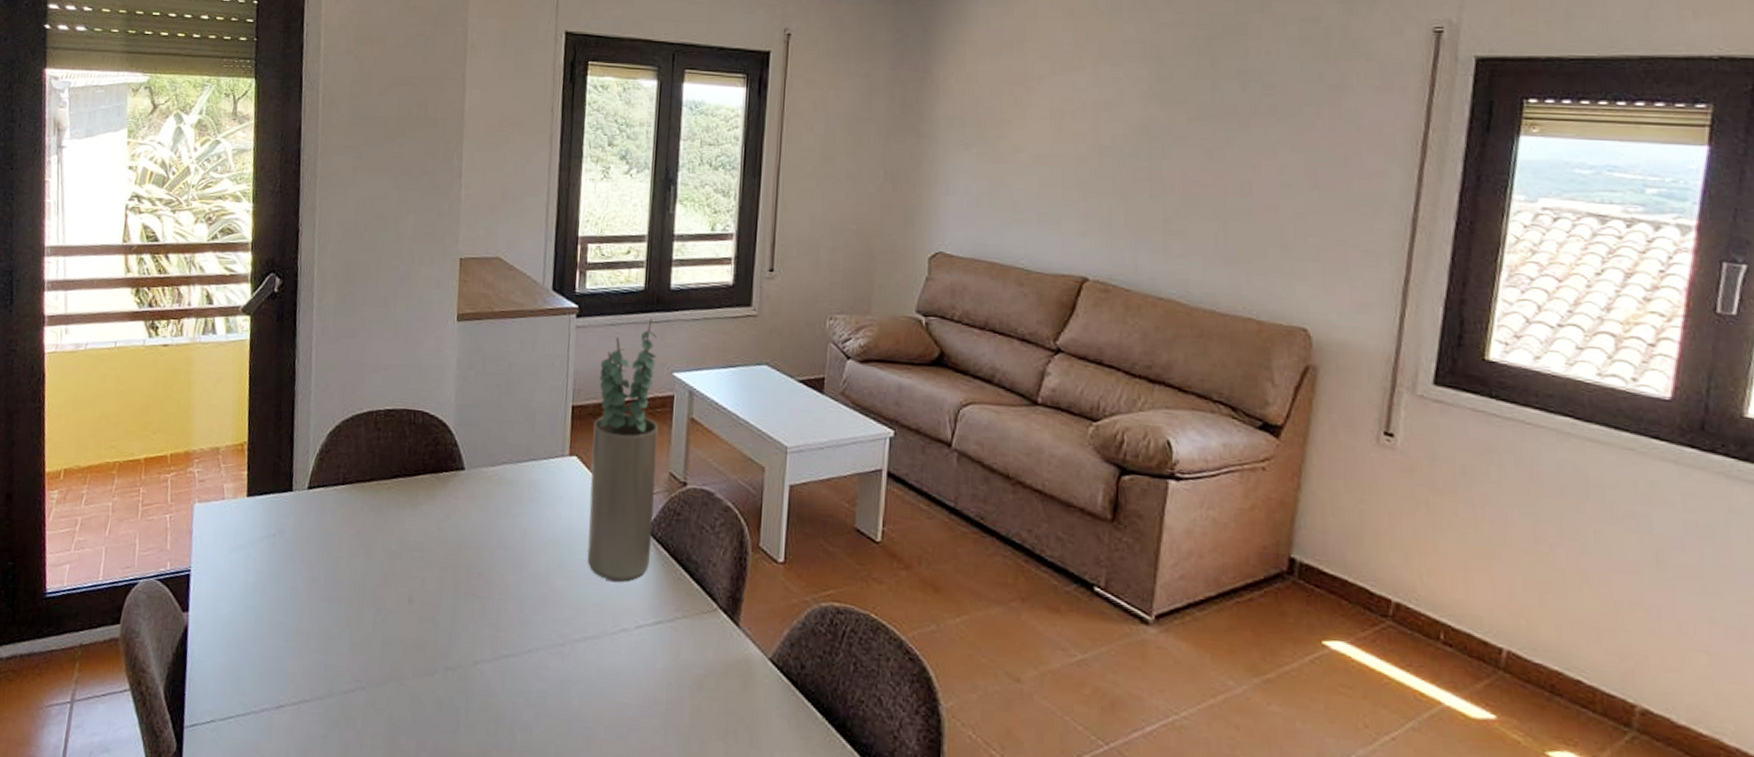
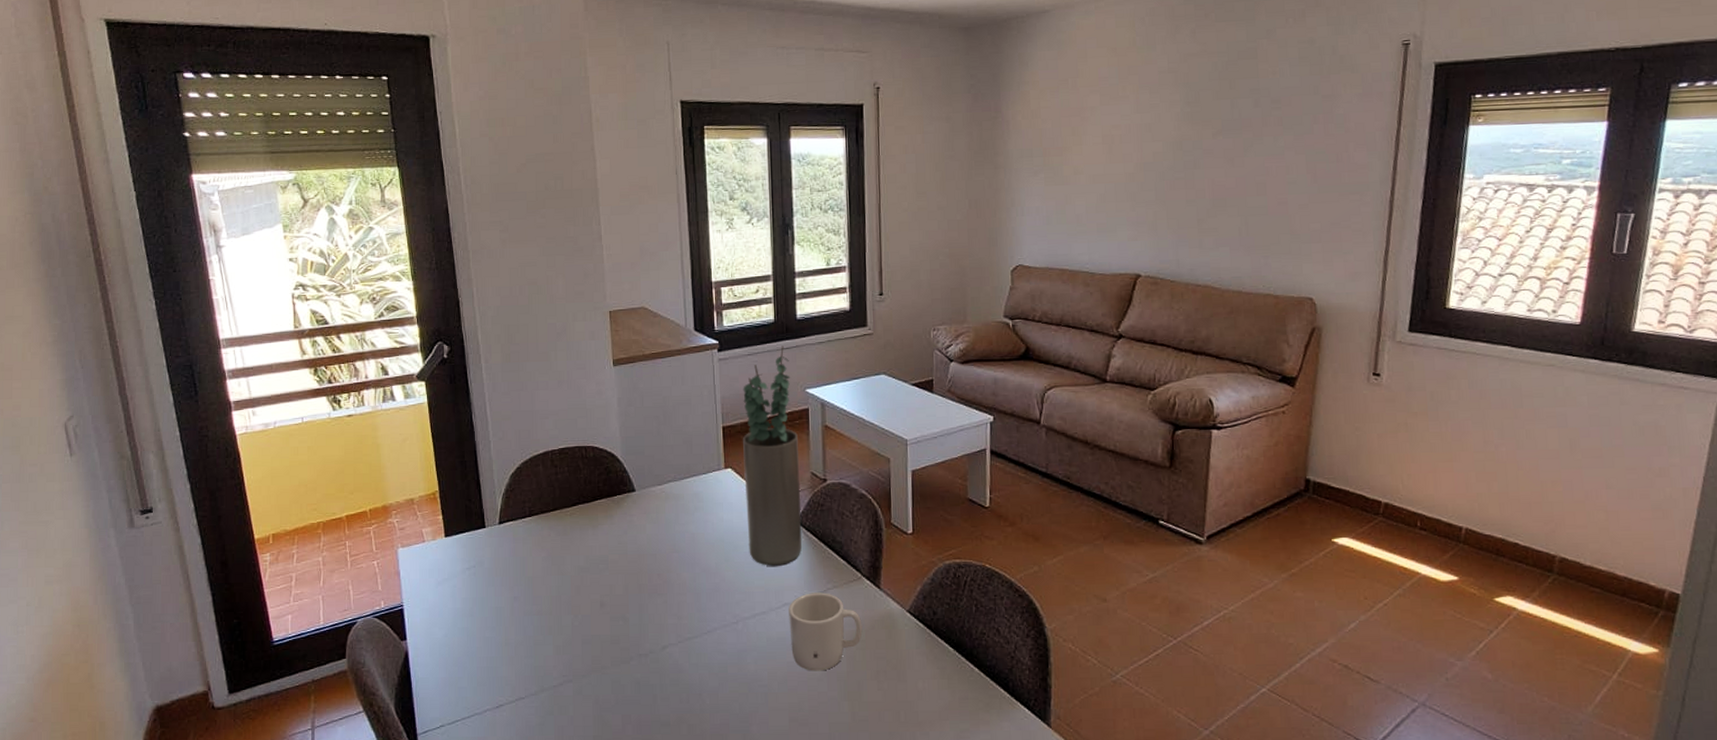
mug: none [624,619,713,721] -> present [789,592,863,671]

